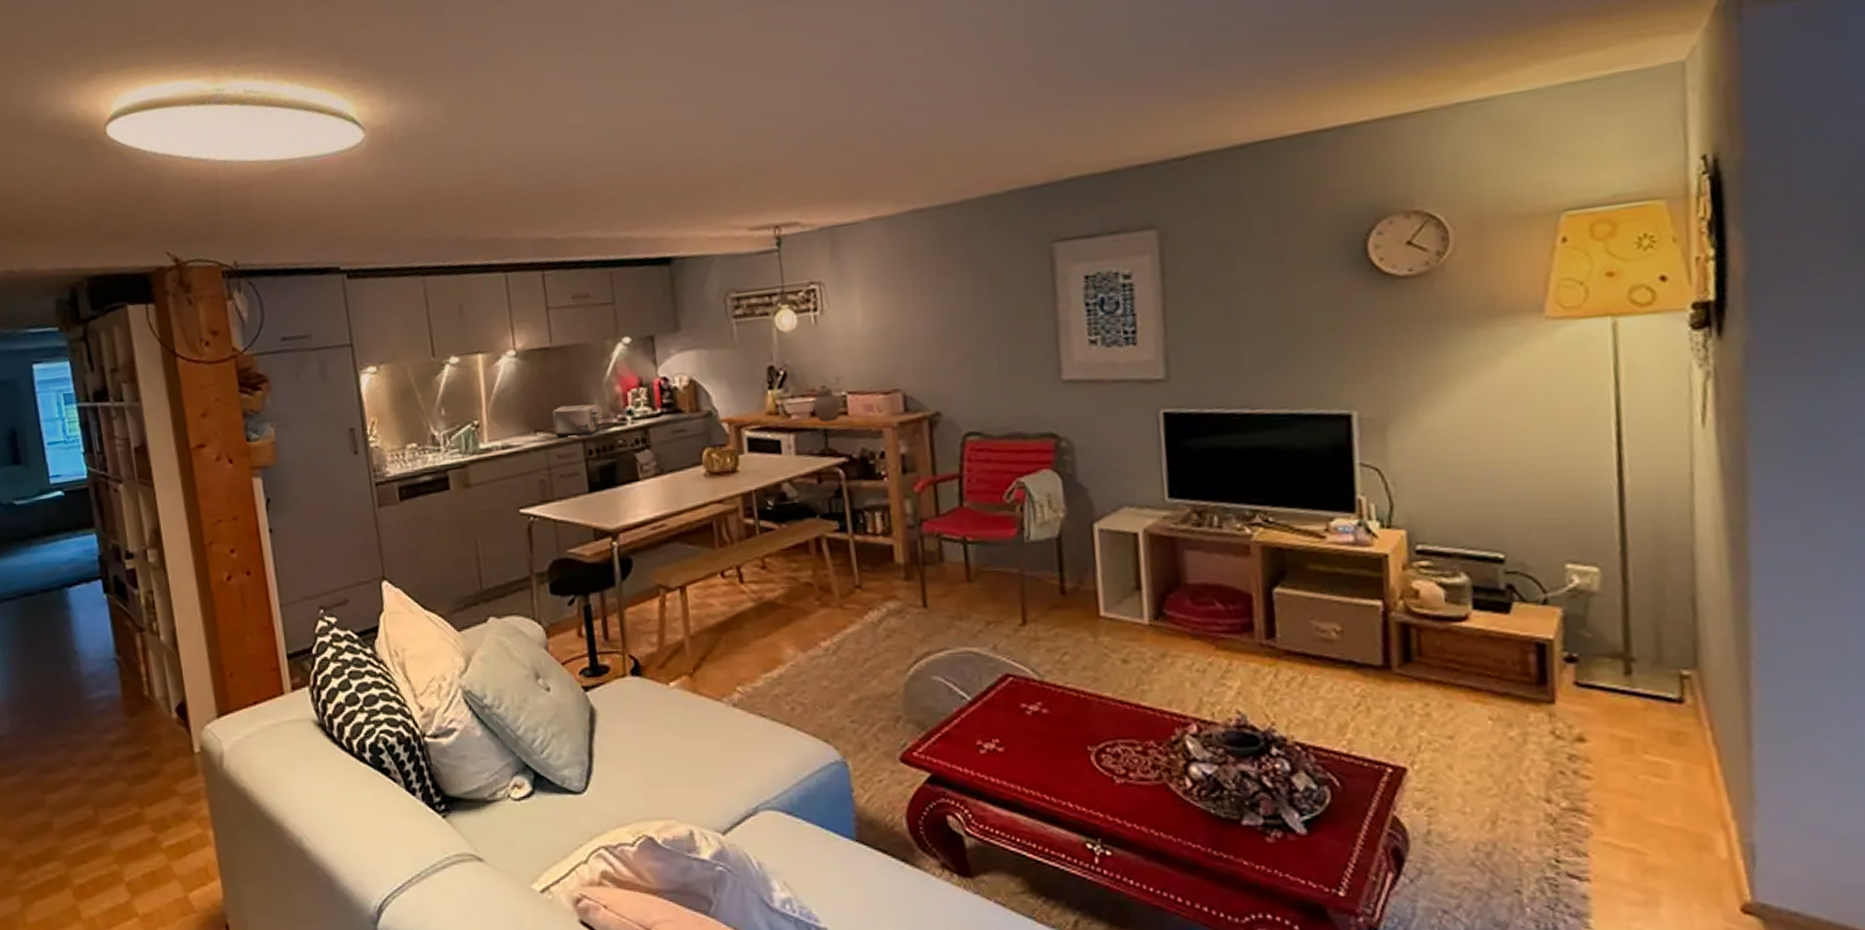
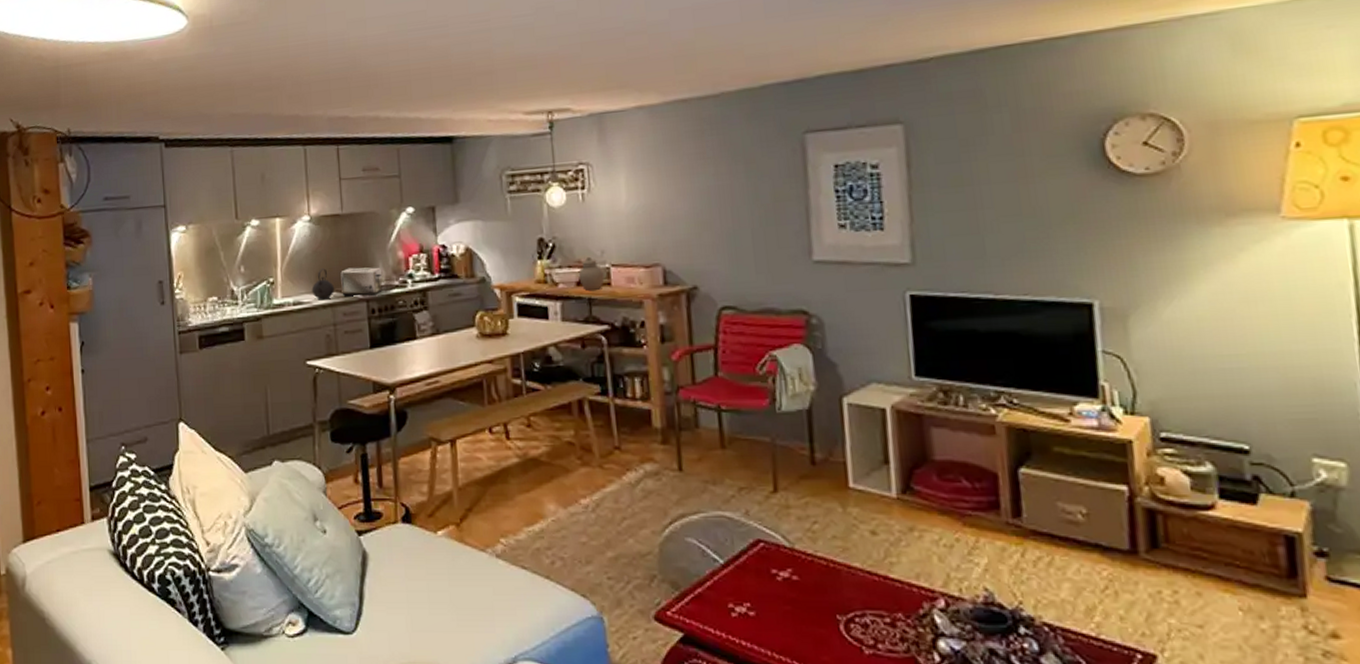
kettle: none [521,407,548,443] -> present [311,268,335,300]

